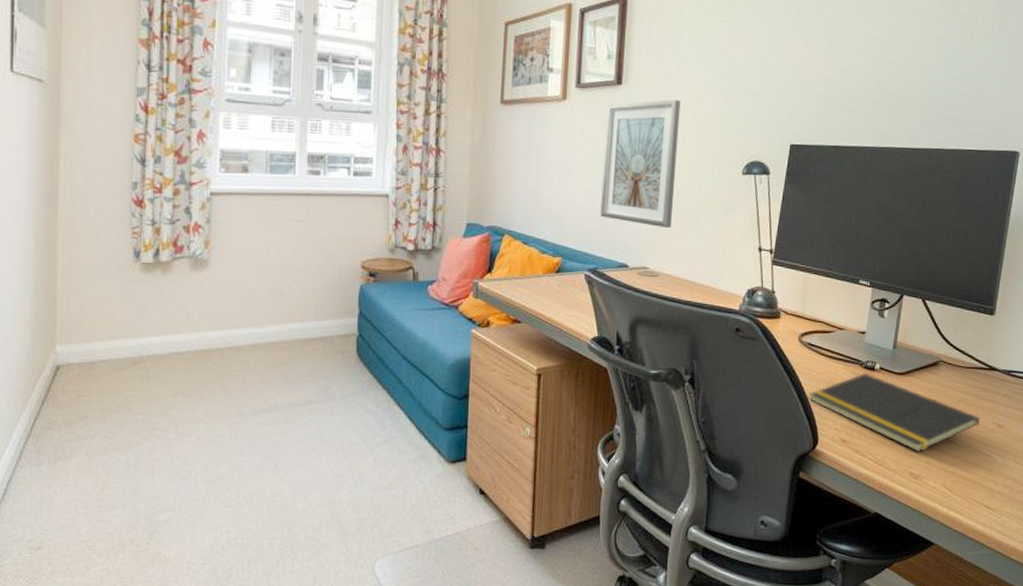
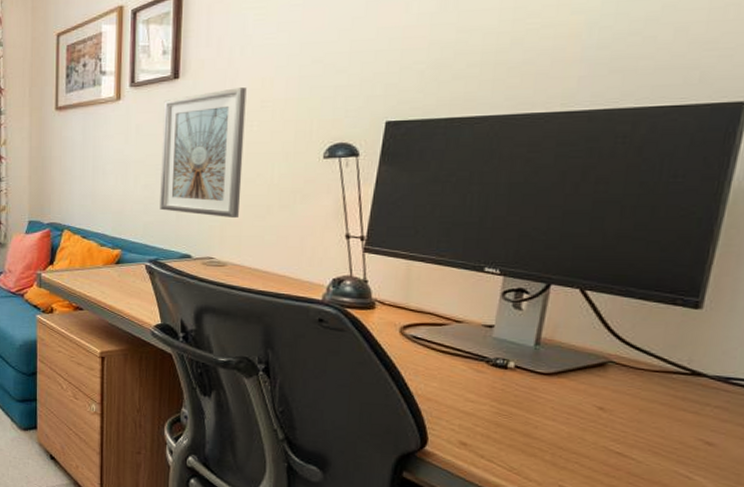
notepad: present [809,372,980,453] -> none [415,370,675,465]

